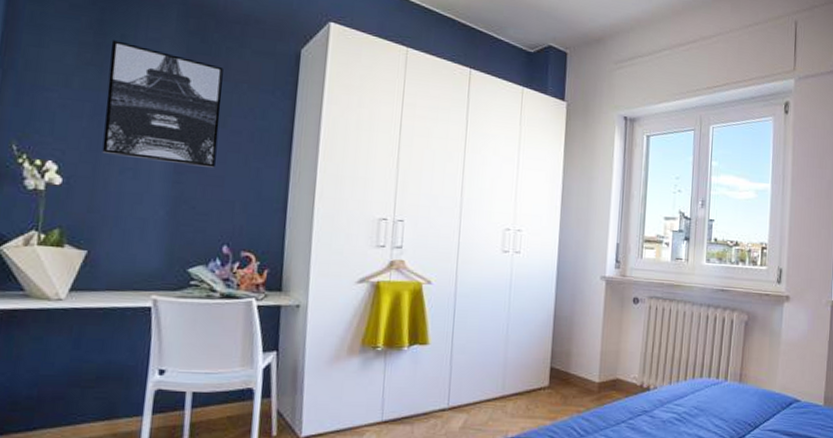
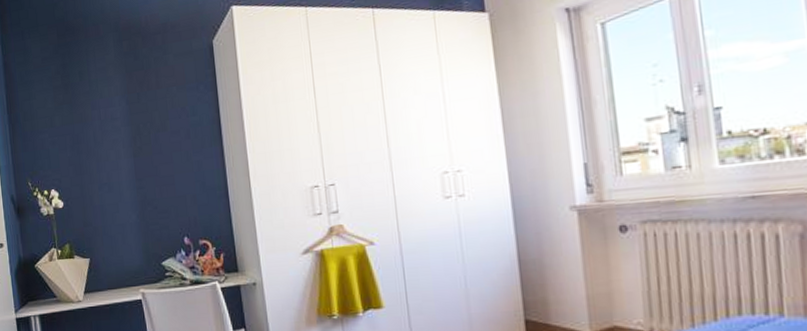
wall art: present [102,40,223,168] -> none [73,77,165,175]

